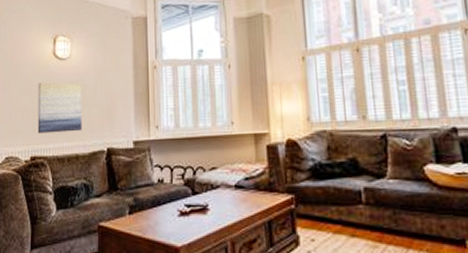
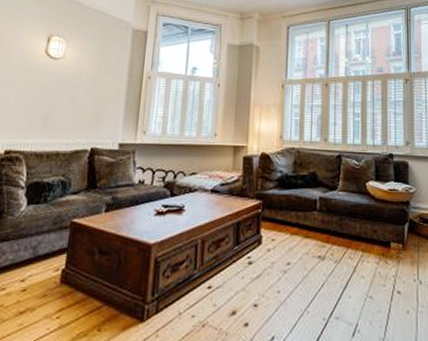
wall art: present [37,82,82,134] -> none [16,78,72,130]

